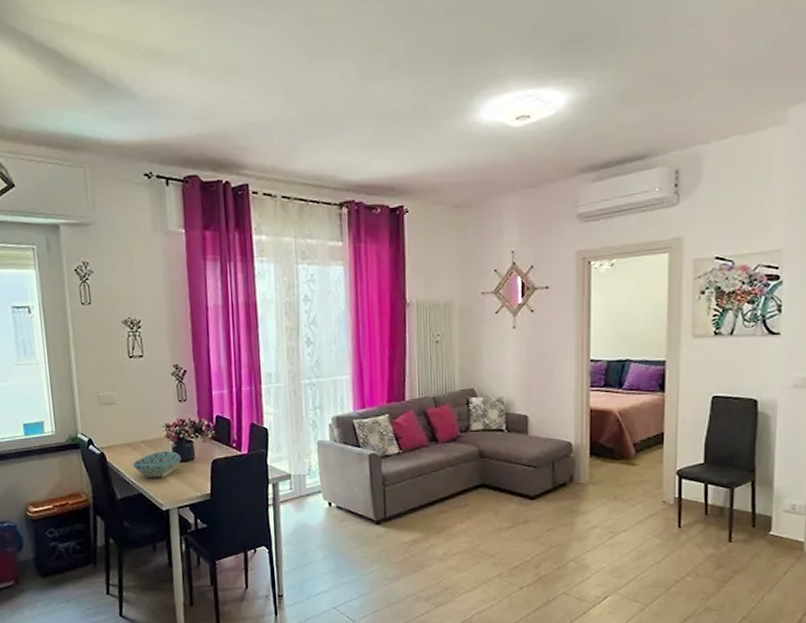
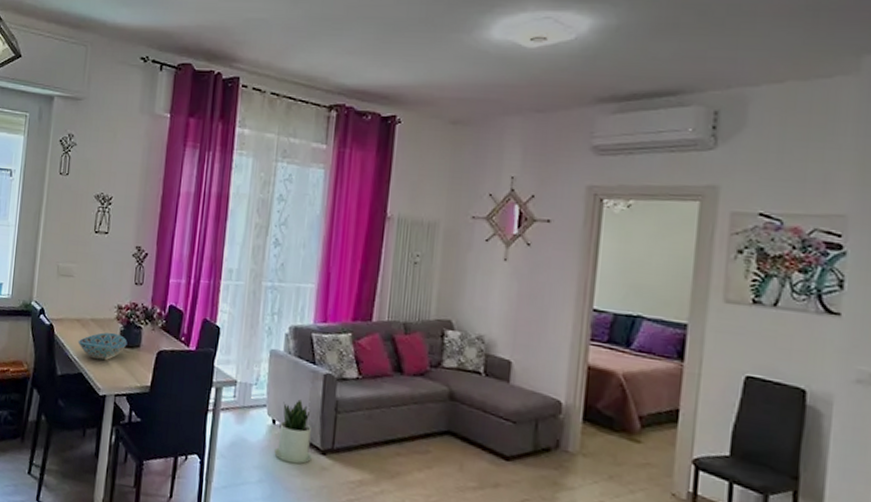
planter: none [334,481,368,537] -> present [274,399,312,464]

